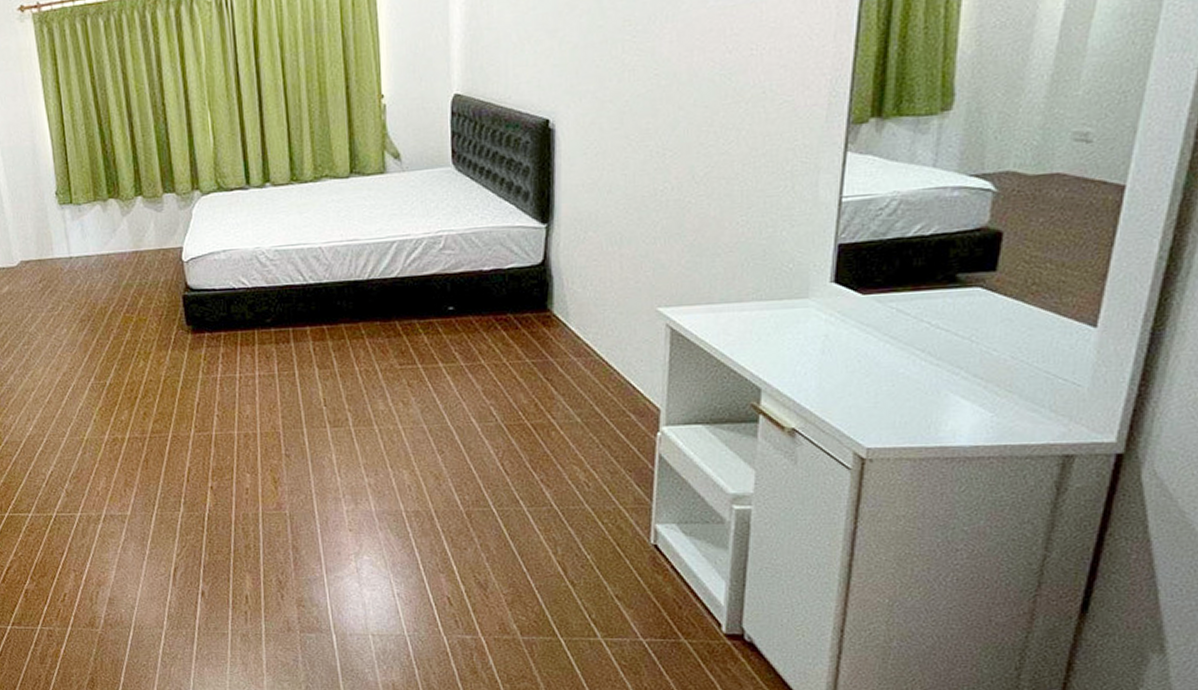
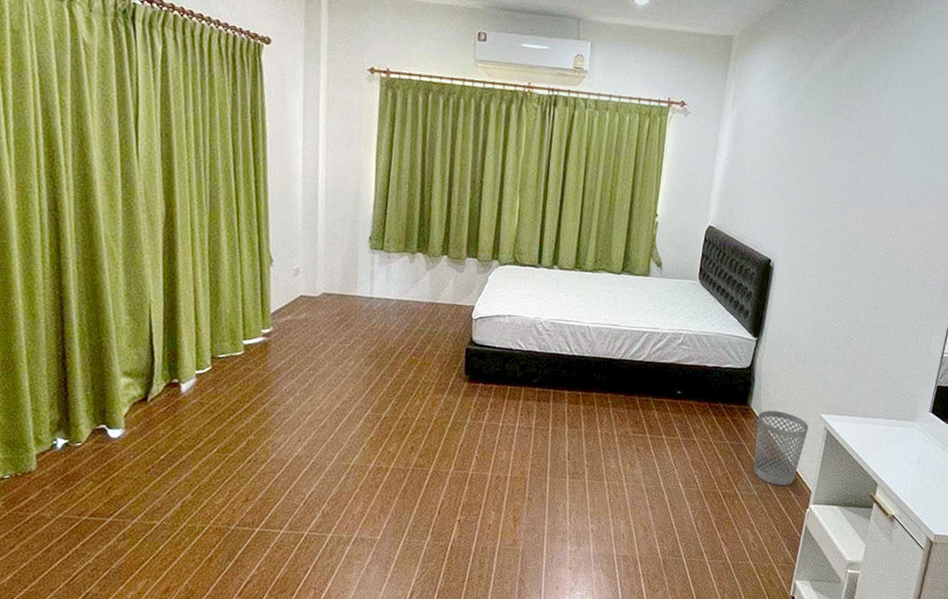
wastebasket: none [565,312,642,407] -> present [753,410,809,486]

